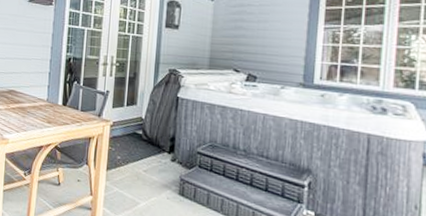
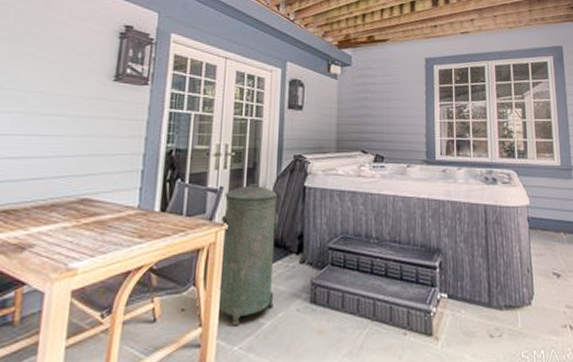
trash can: none [105,89,155,201] -> present [219,183,279,326]

